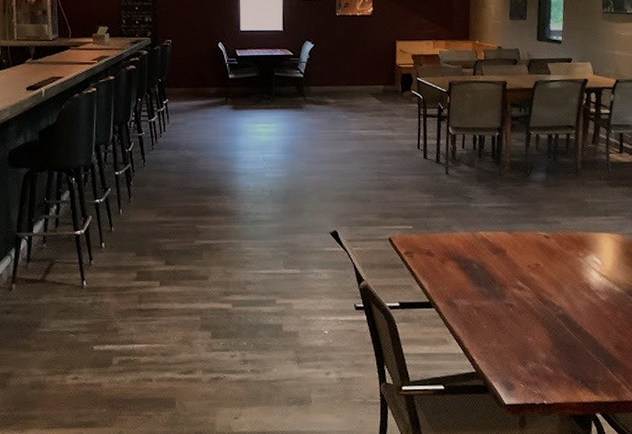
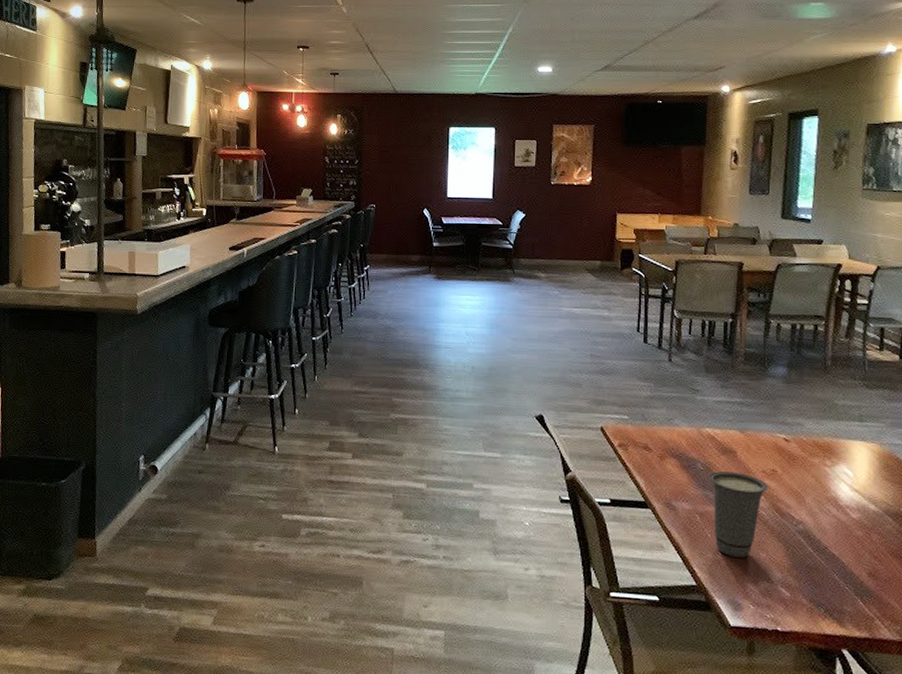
cup: none [484,269,532,344] -> present [710,471,767,558]

